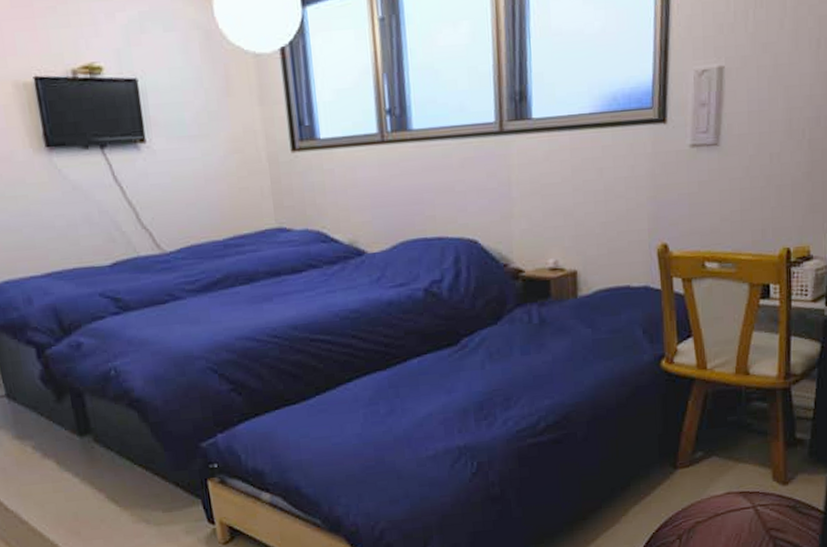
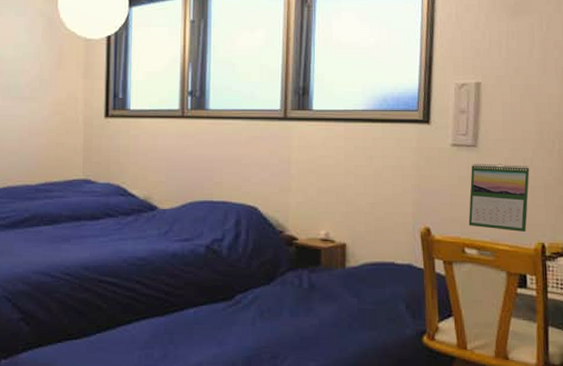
calendar: none [709,162,777,238] -> present [468,163,530,232]

